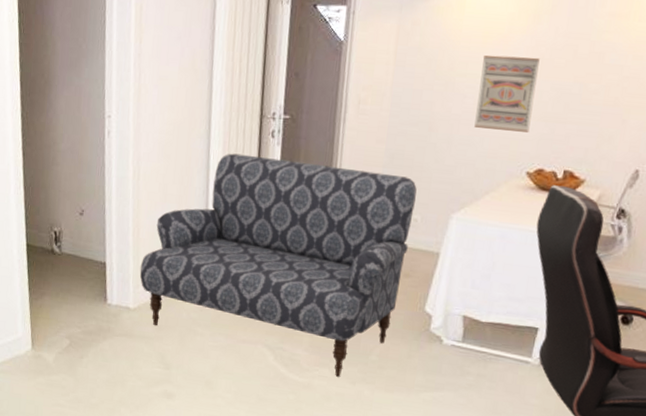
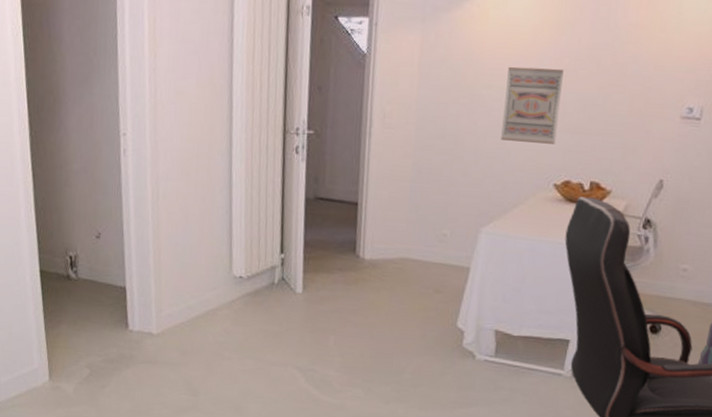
sofa: present [139,153,417,377] -> none [162,170,445,397]

